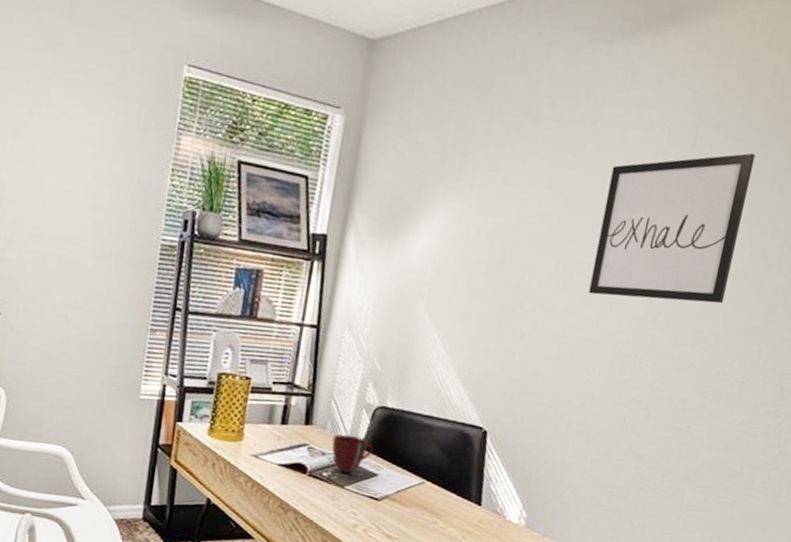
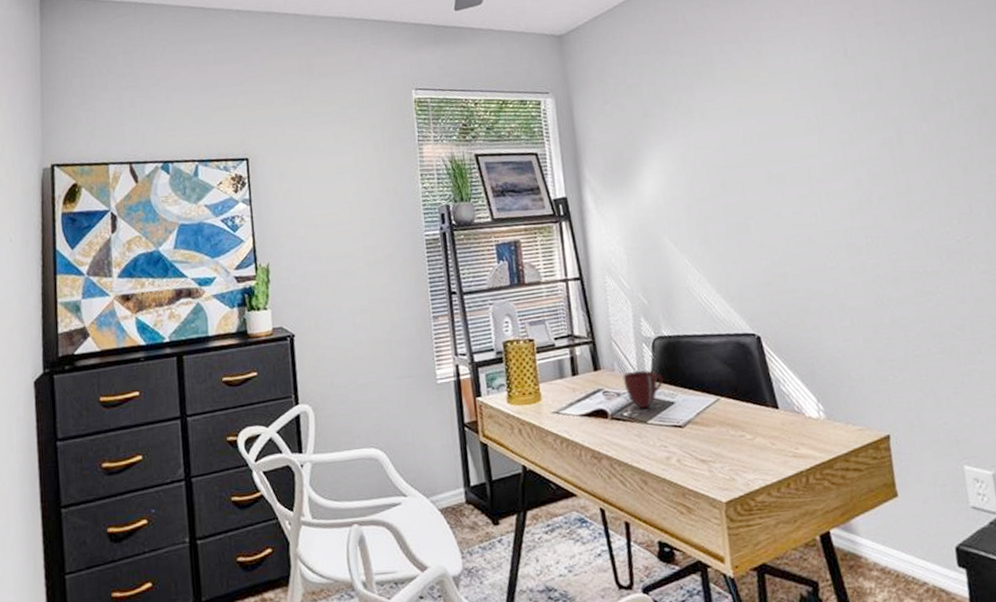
wall art: present [588,153,755,304] -> none [787,49,922,193]

